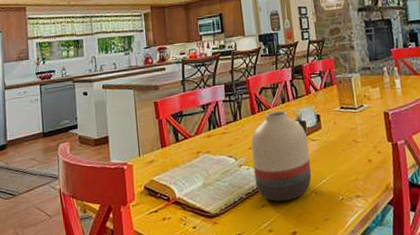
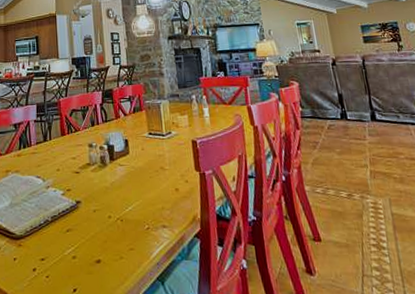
vase: present [251,111,312,202] -> none [59,134,118,227]

